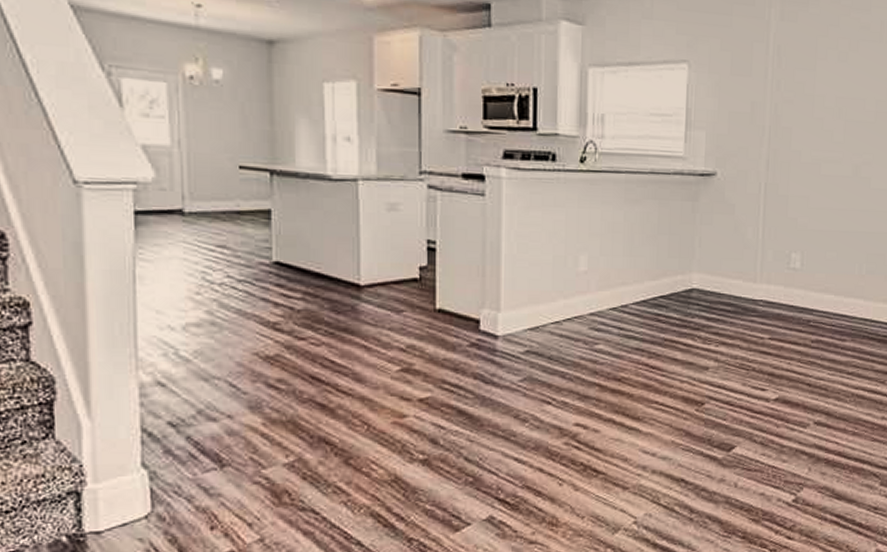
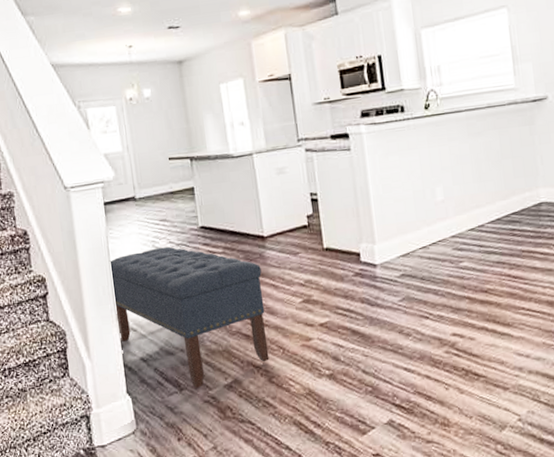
bench: none [134,281,351,466] -> present [109,246,270,389]

